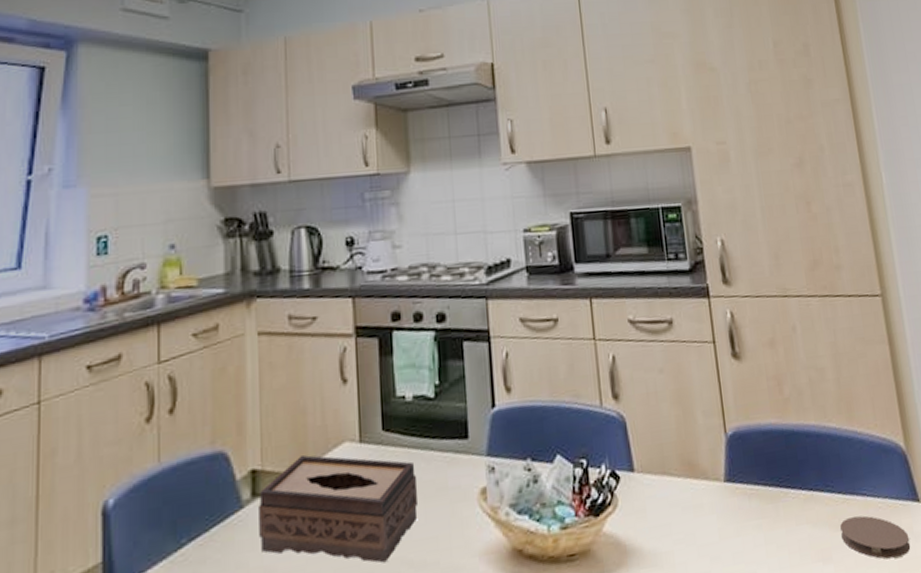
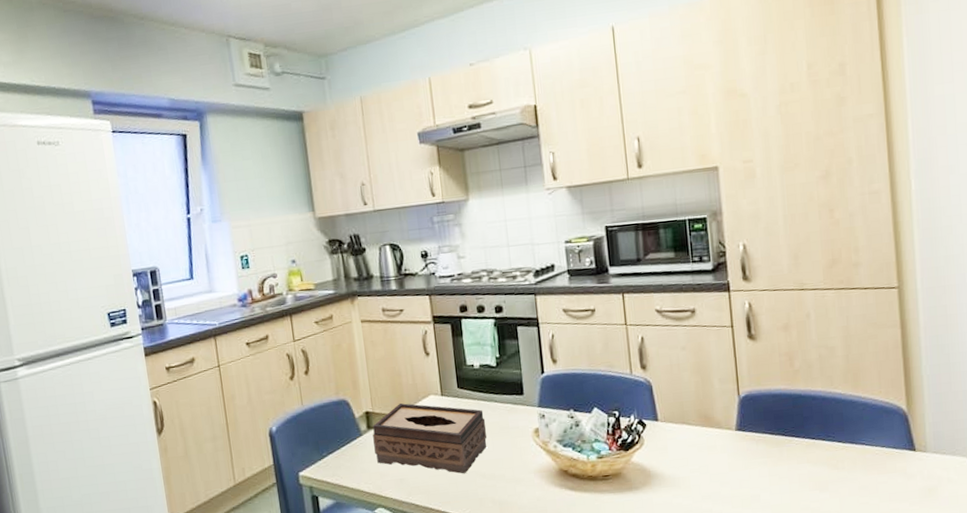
coaster: present [840,515,911,559] -> none [838,459,903,491]

